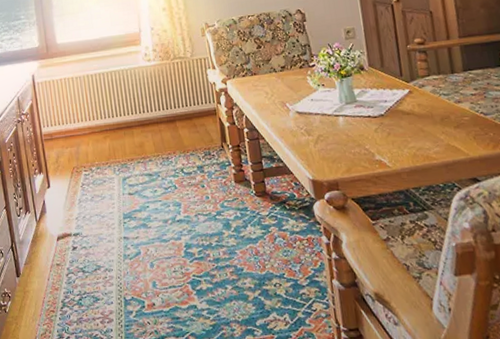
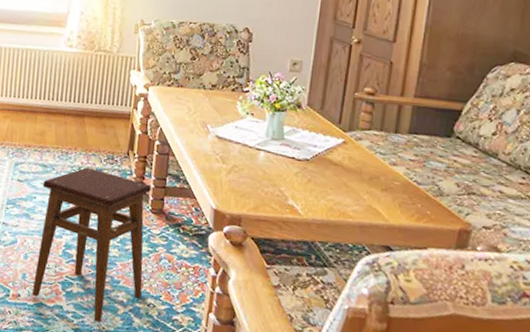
stool: none [152,167,266,314] -> present [31,167,152,323]

